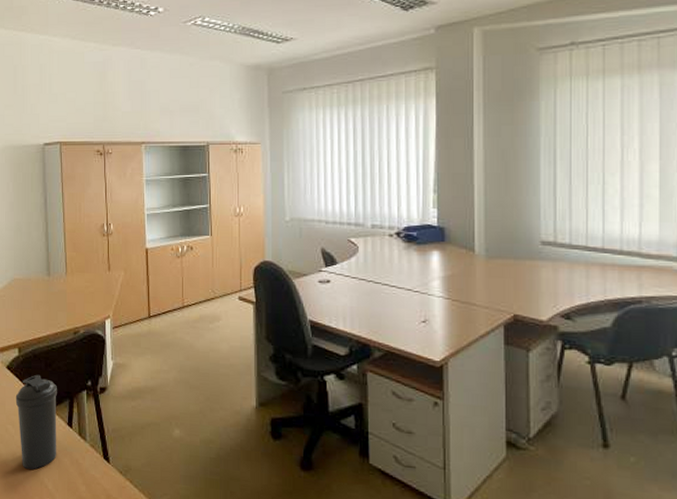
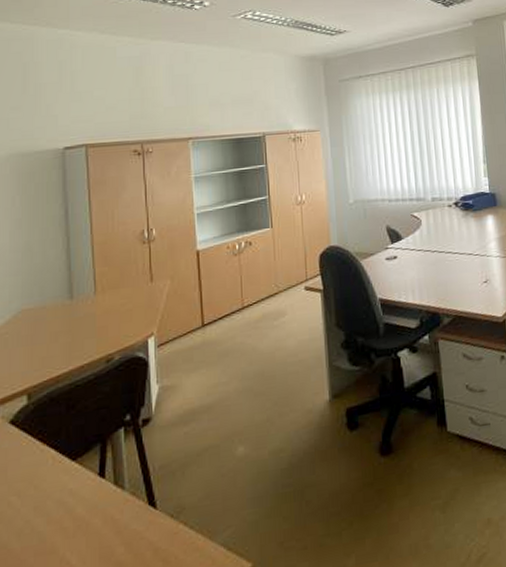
water bottle: present [15,374,57,470] -> none [22,421,84,548]

